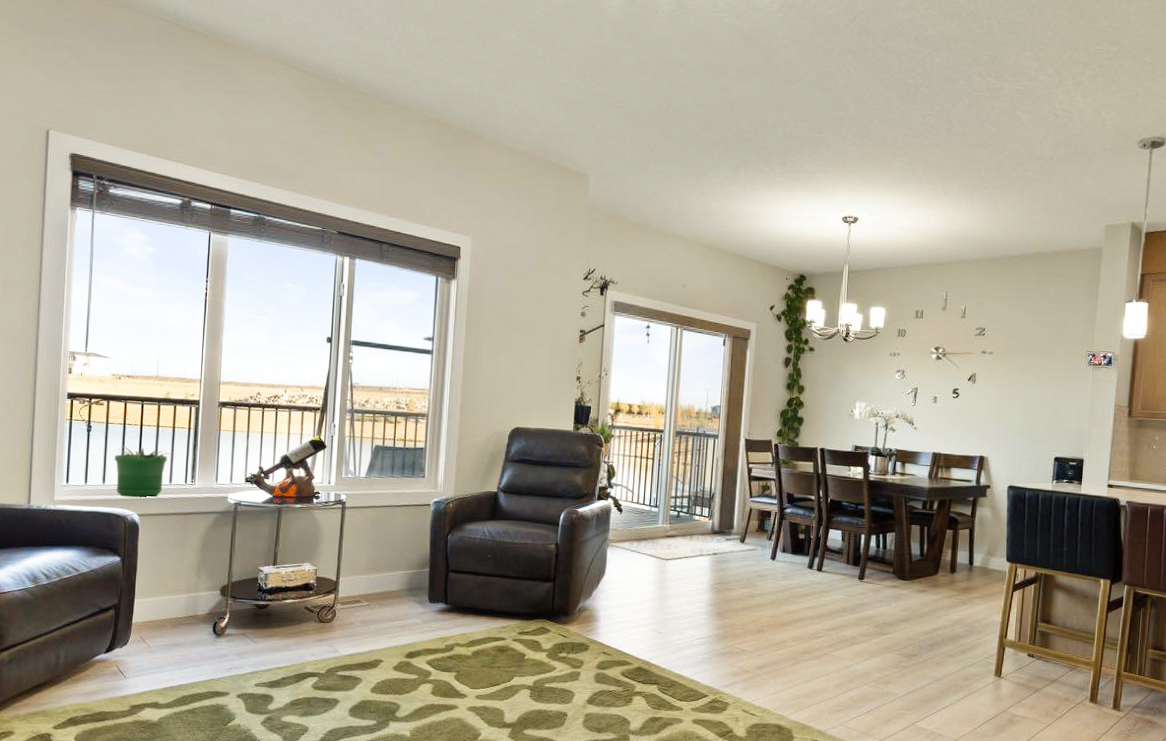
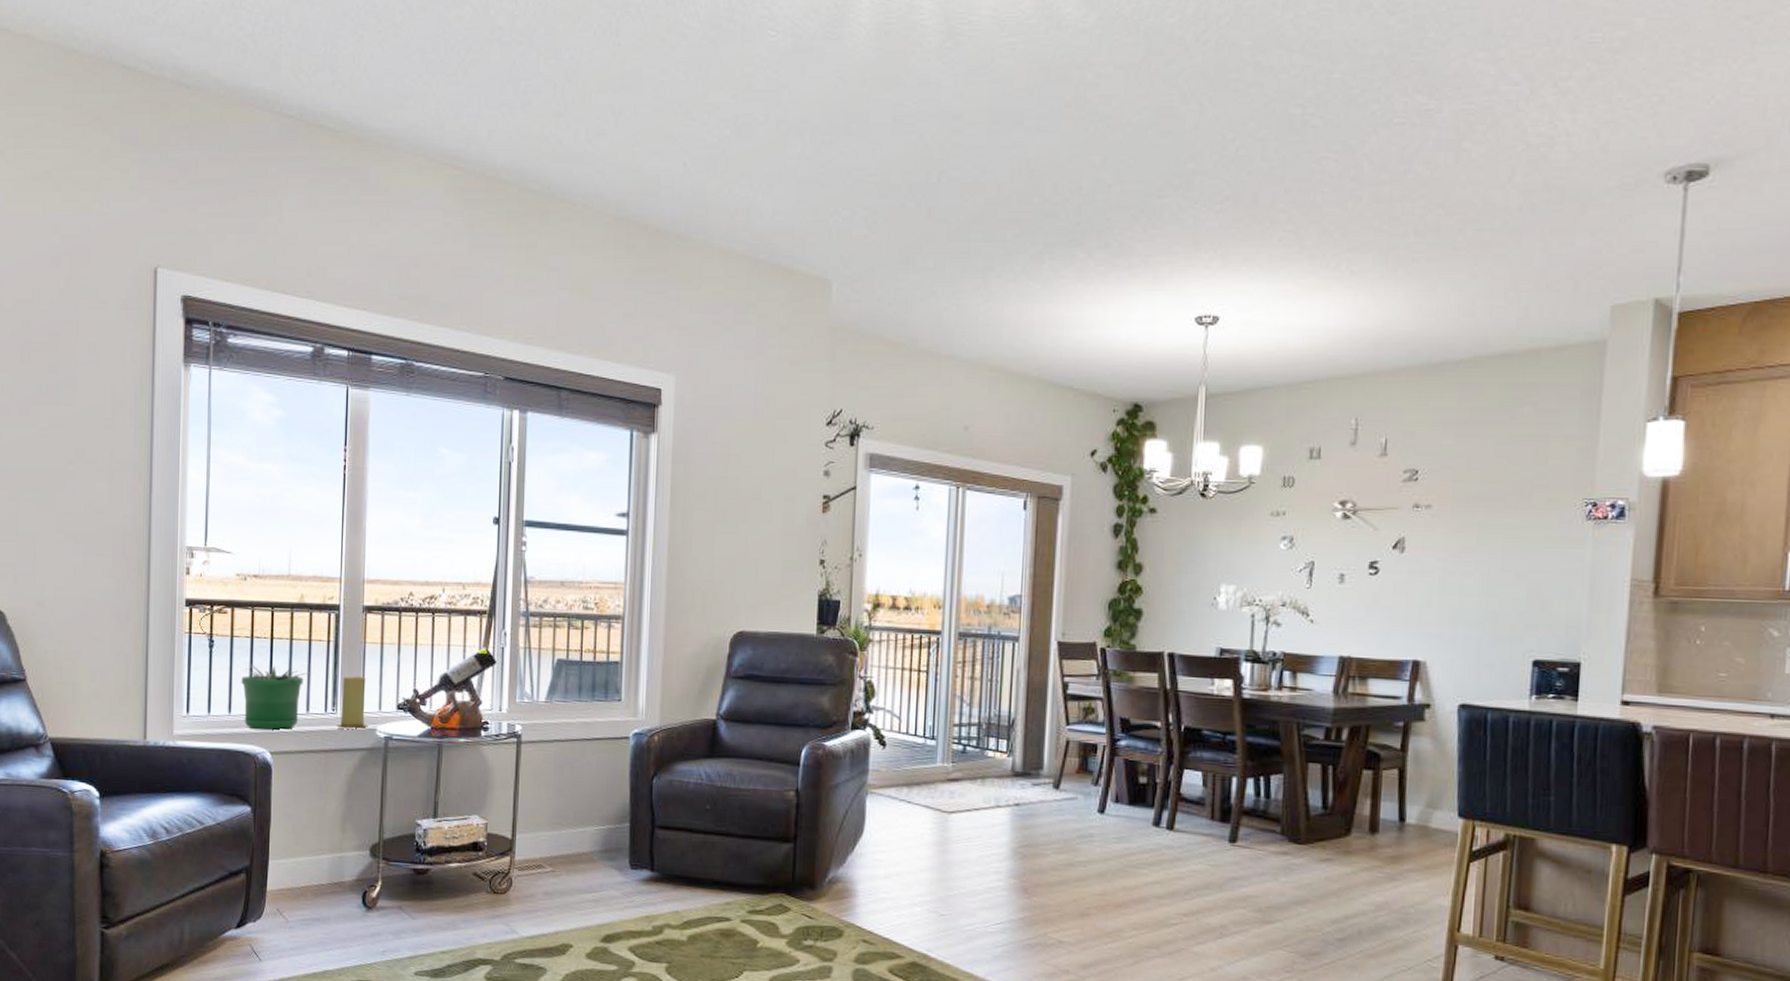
candle: none [195,456,221,497] -> present [337,676,368,729]

